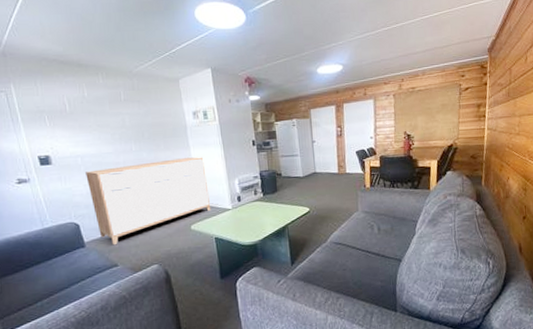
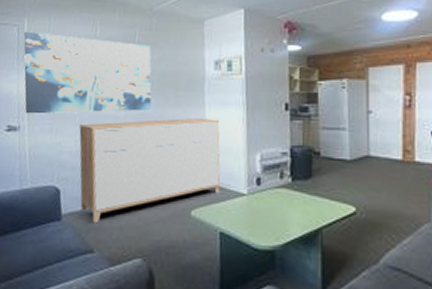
wall art: none [13,96,146,168] -> present [23,31,152,114]

